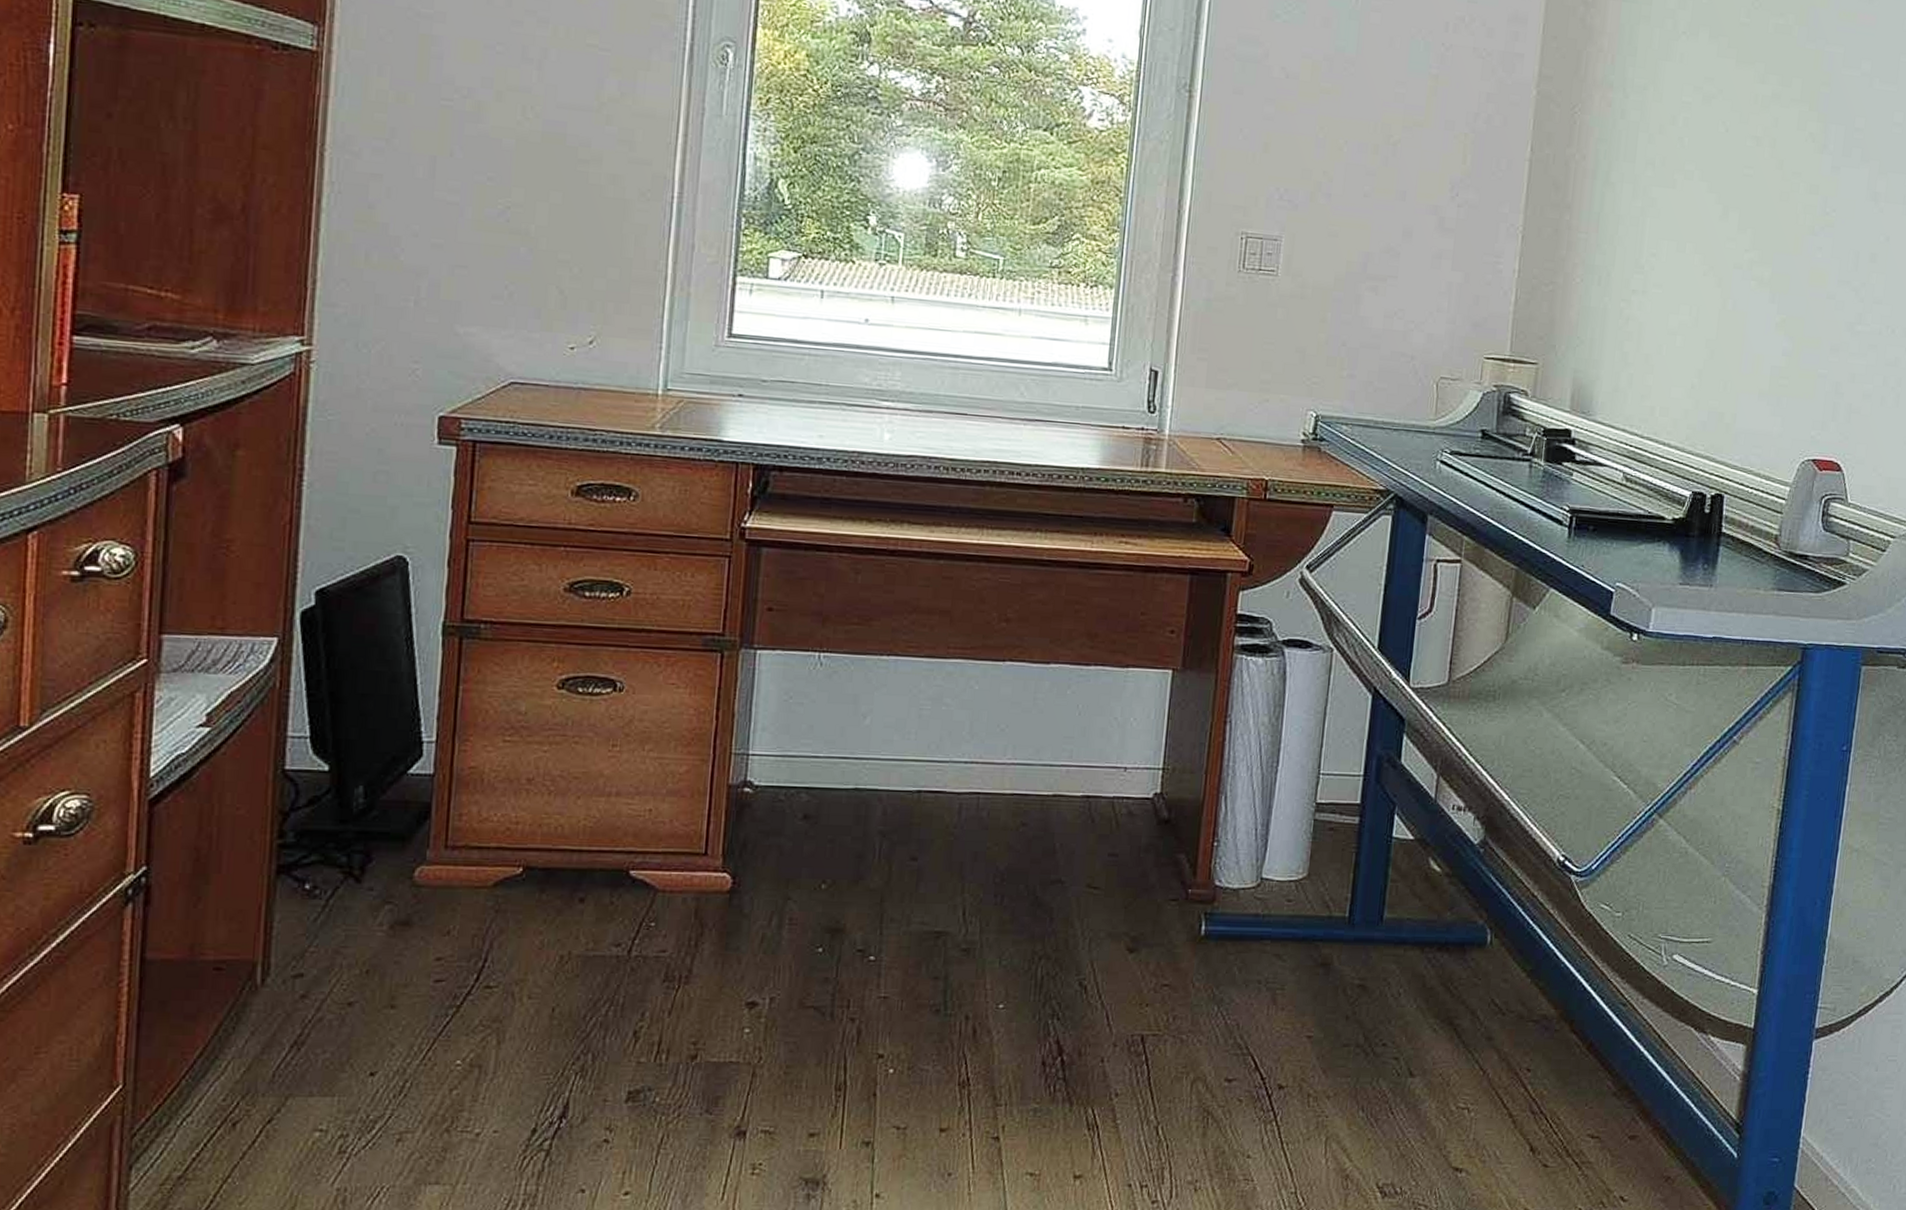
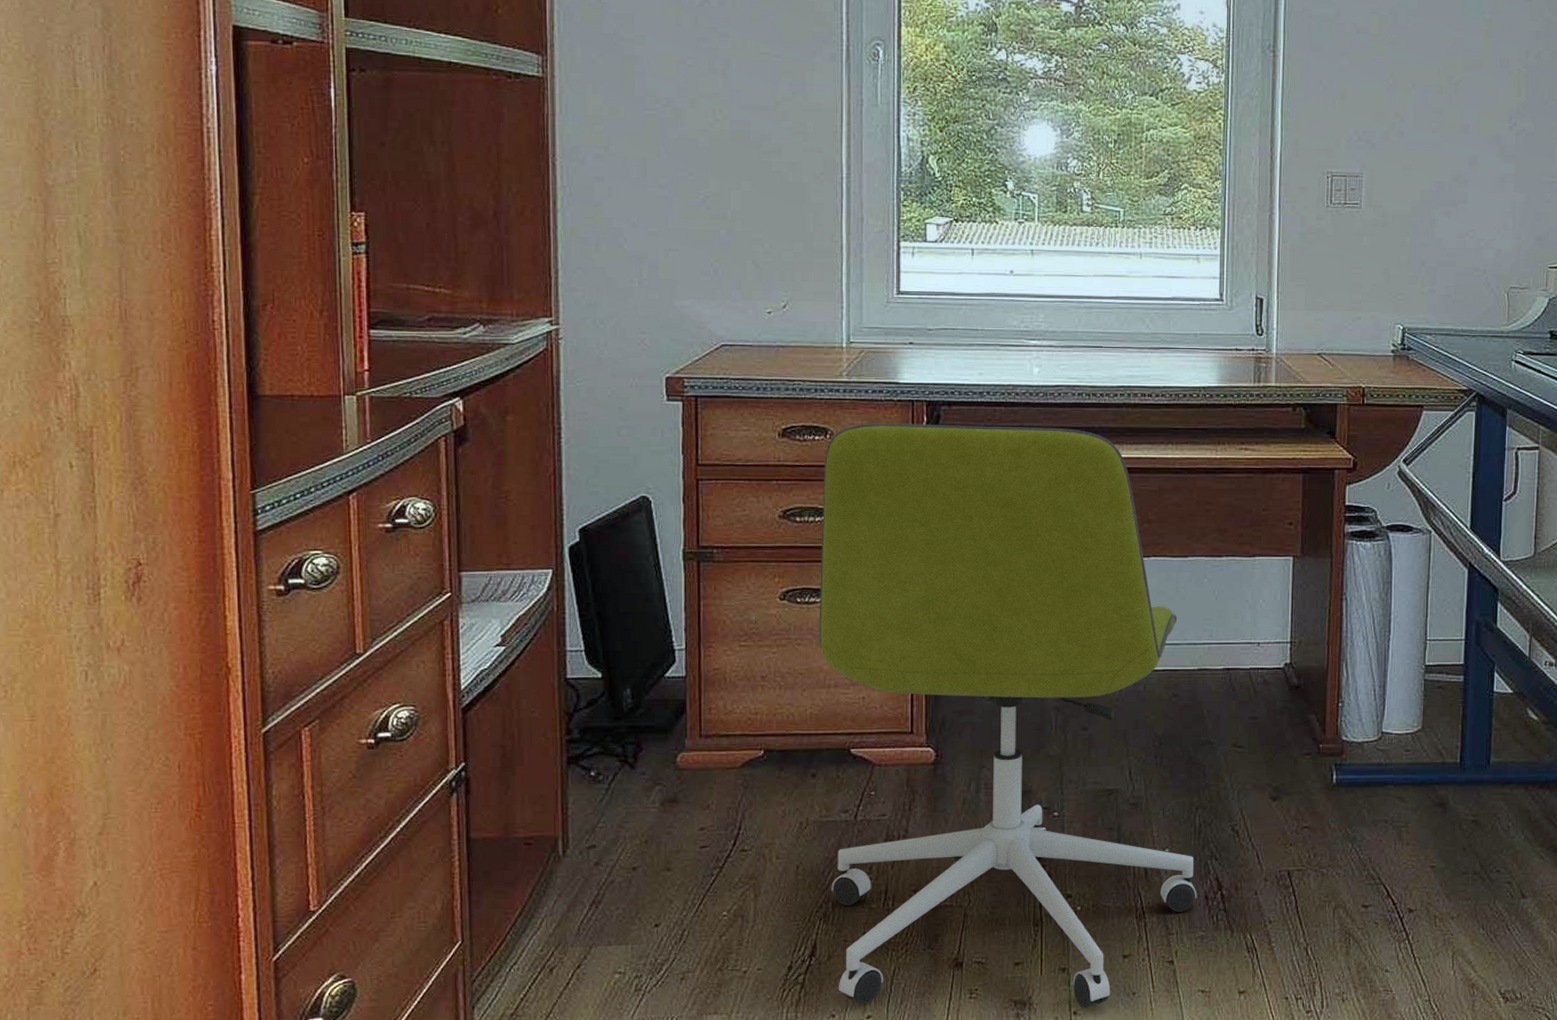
office chair: none [591,486,1033,1190] -> present [819,423,1197,1008]

